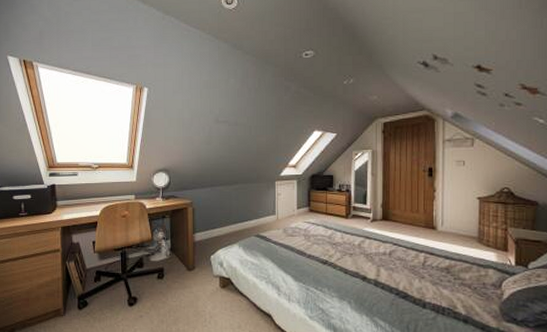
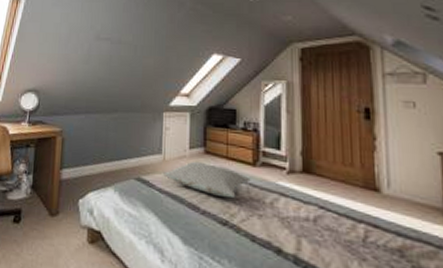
pillow: none [277,218,344,244] -> present [163,161,251,199]

